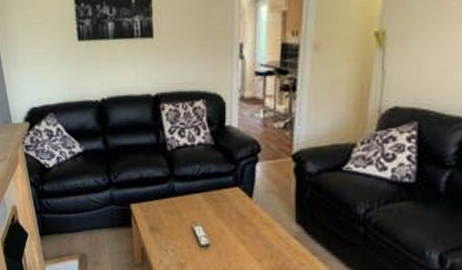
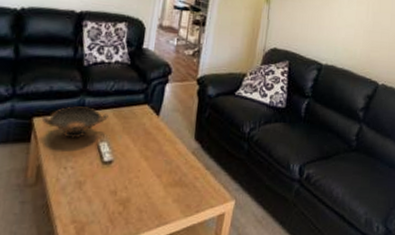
decorative bowl: none [139,192,199,223] -> present [43,106,109,139]

